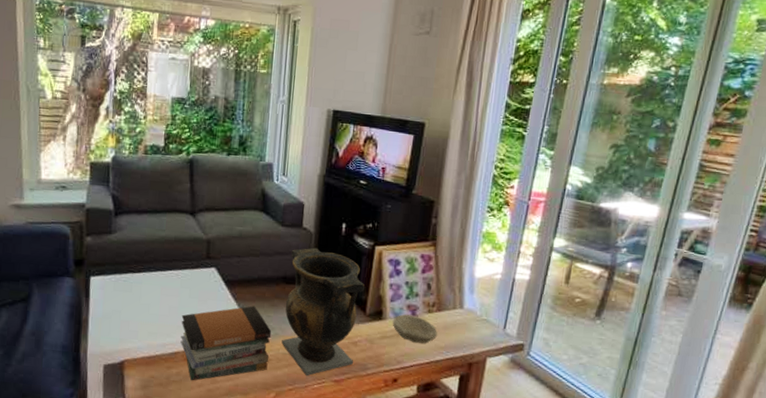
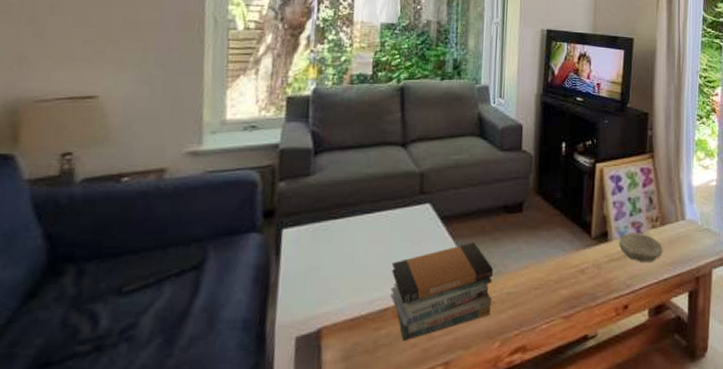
vase: present [281,247,365,376] -> none [505,171,588,316]

